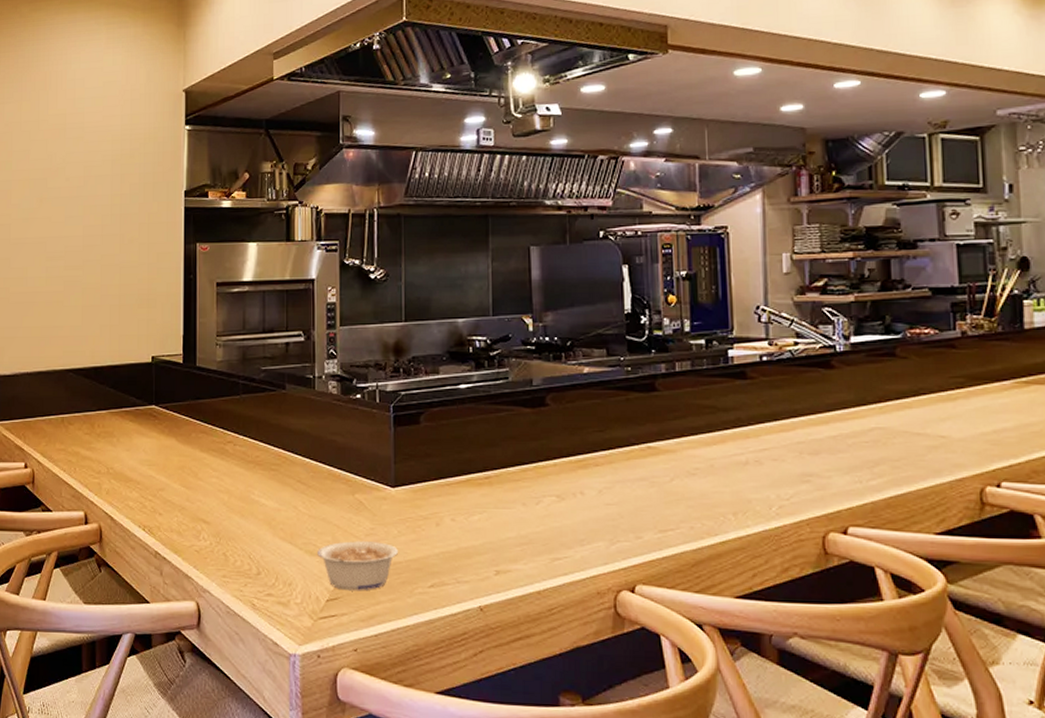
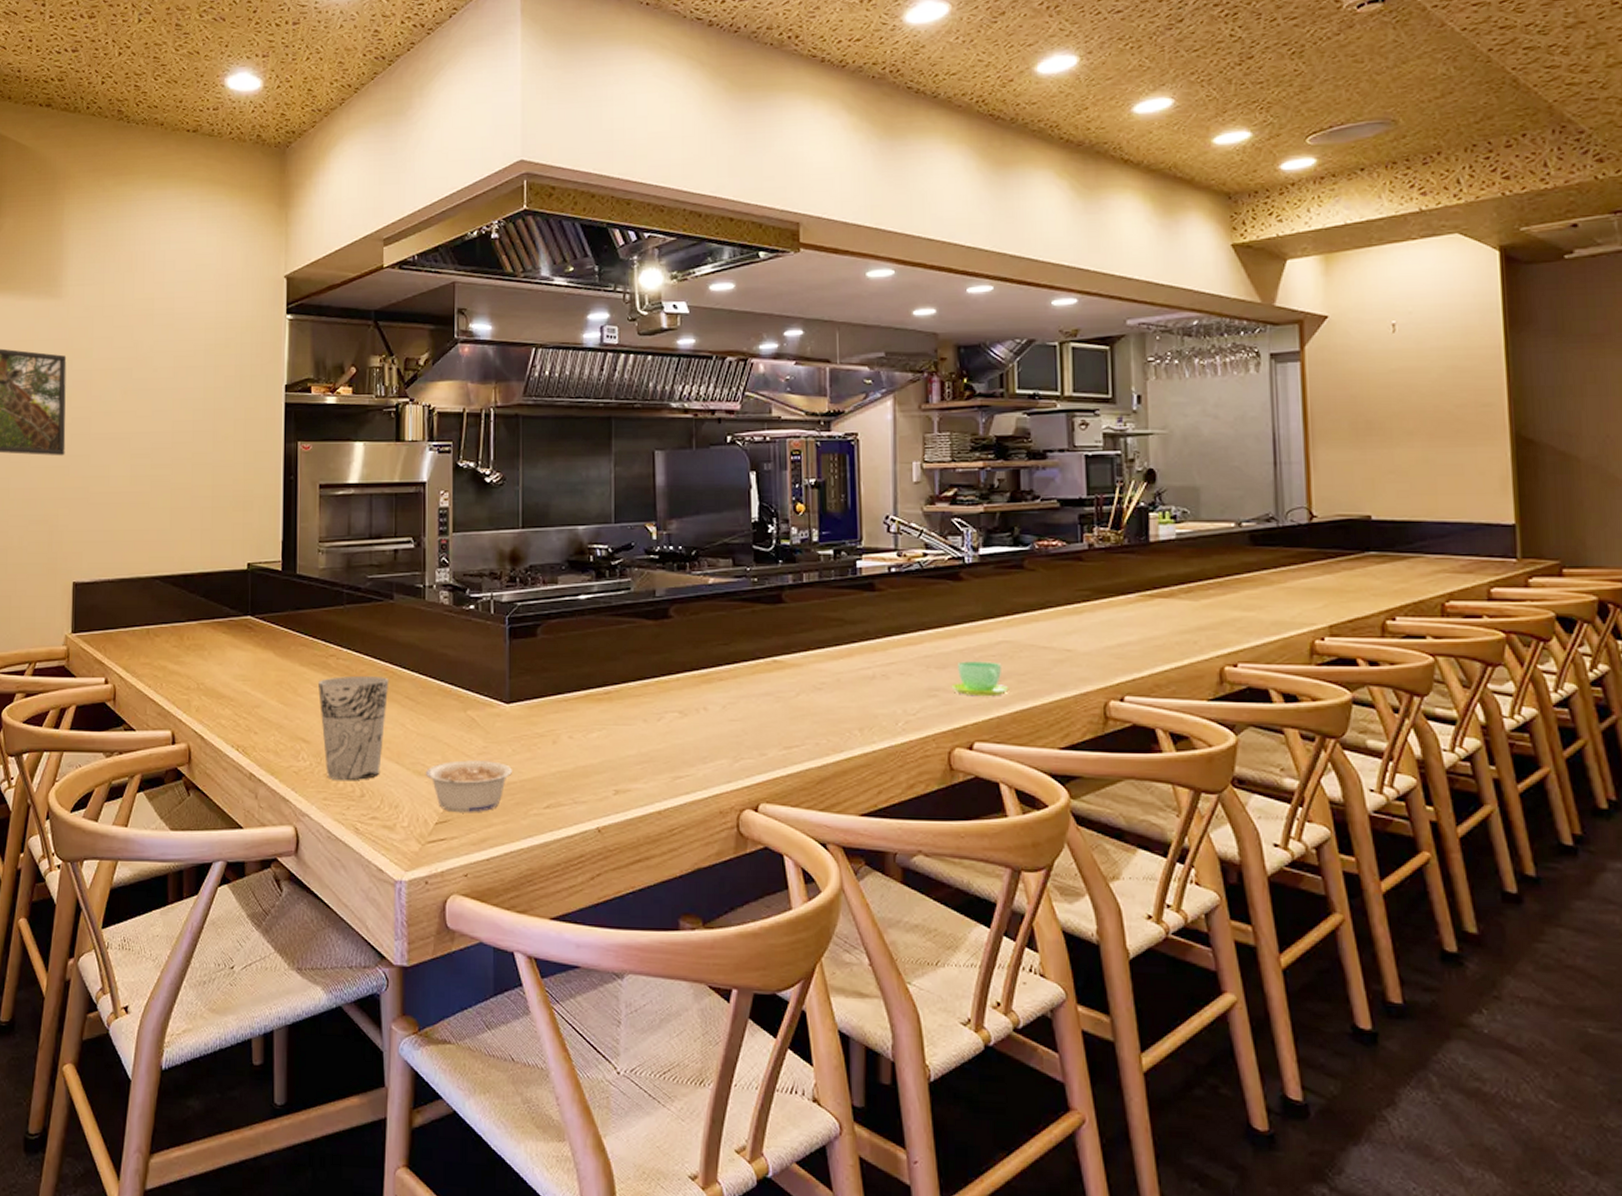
cup: none [217,461,282,560] -> present [318,675,389,781]
cup: none [824,447,883,482] -> present [951,661,1010,697]

